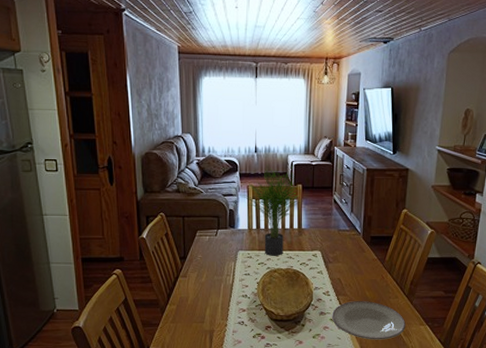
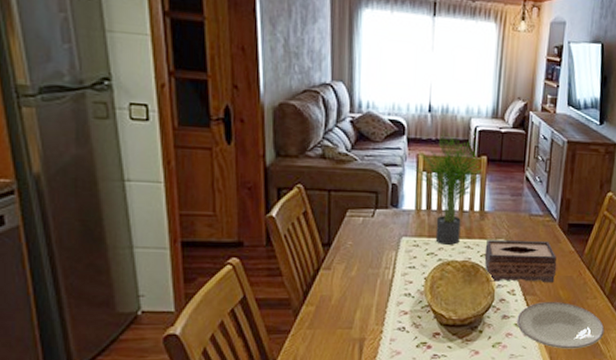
tissue box: none [303,251,363,285] -> present [484,240,557,282]

